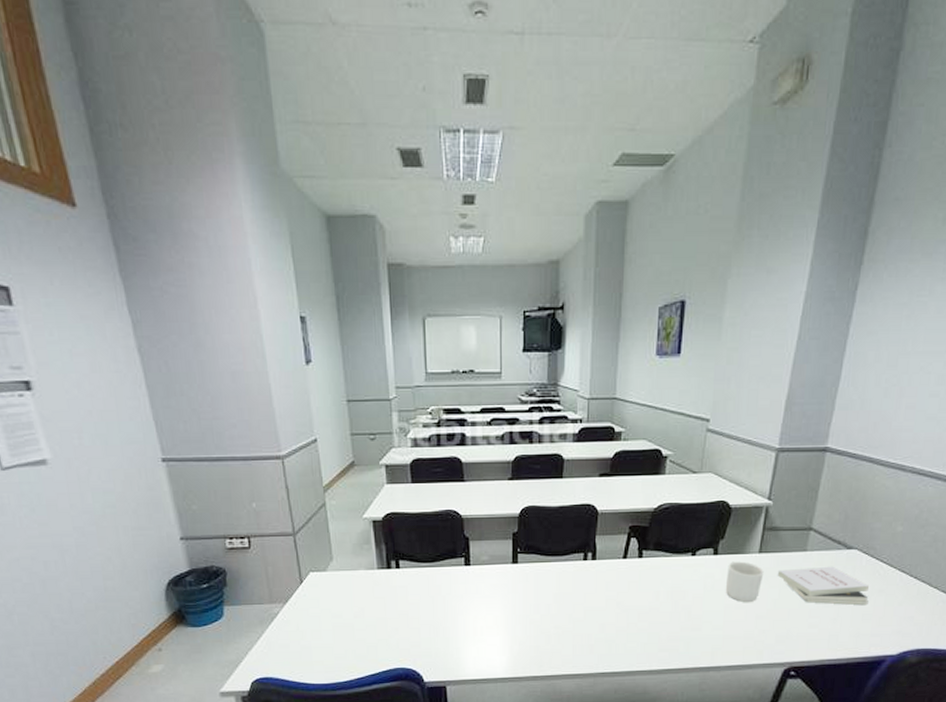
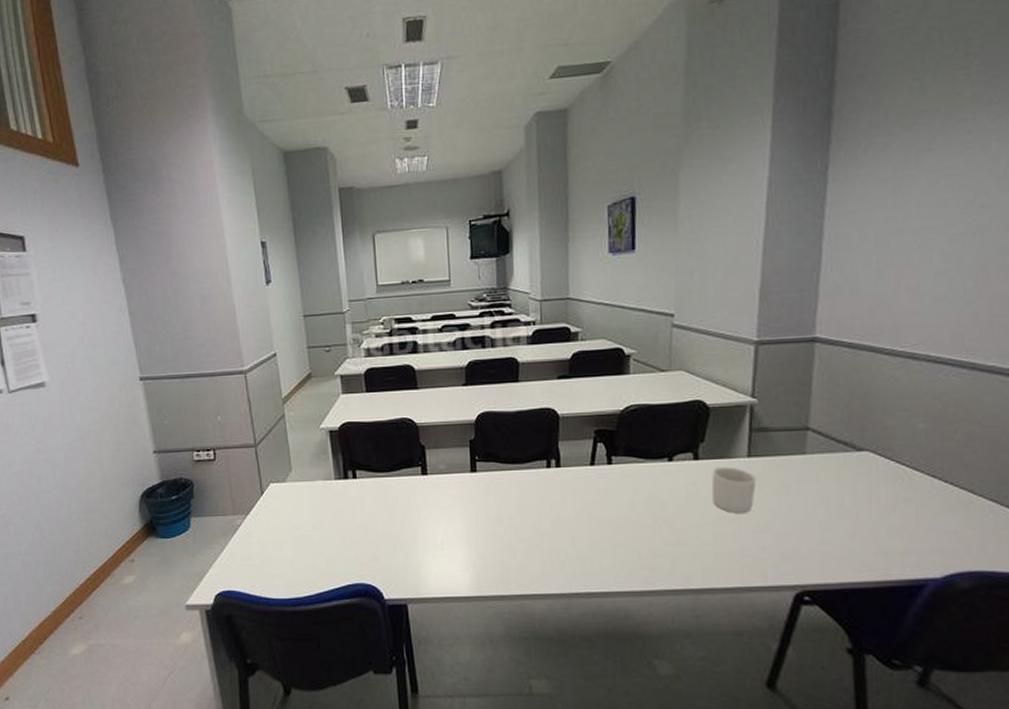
books: present [777,566,869,606] -> none [773,471,894,518]

